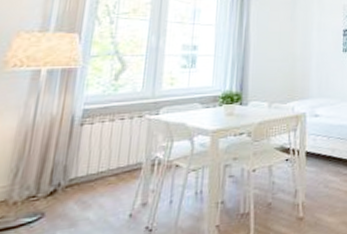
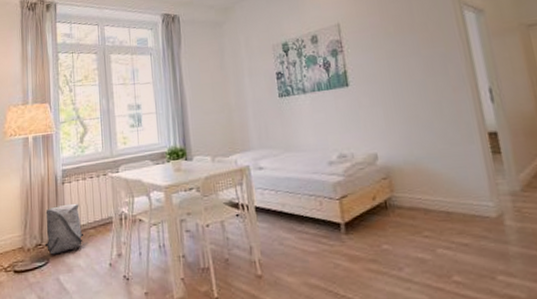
backpack: none [42,147,101,208] -> present [45,203,84,255]

